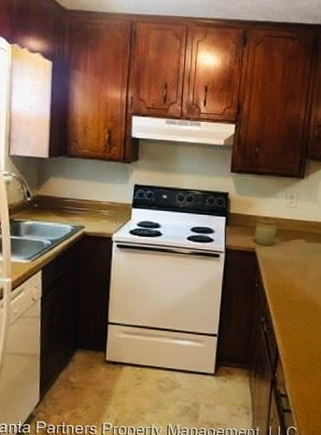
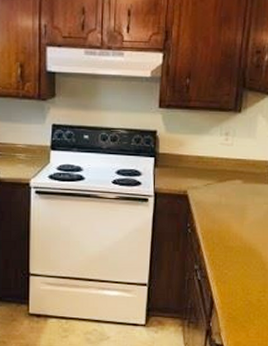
jar: present [255,216,277,246] -> none [186,156,211,188]

